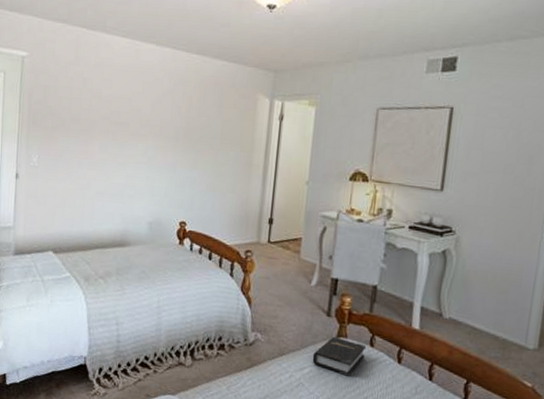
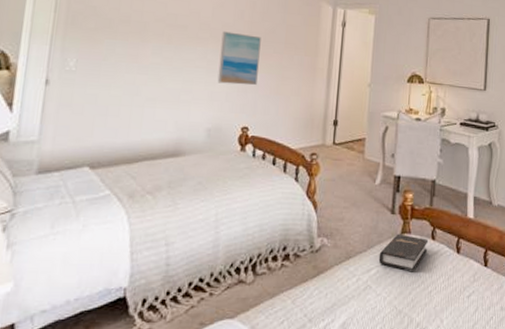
wall art: none [157,127,198,182] -> present [217,31,261,86]

